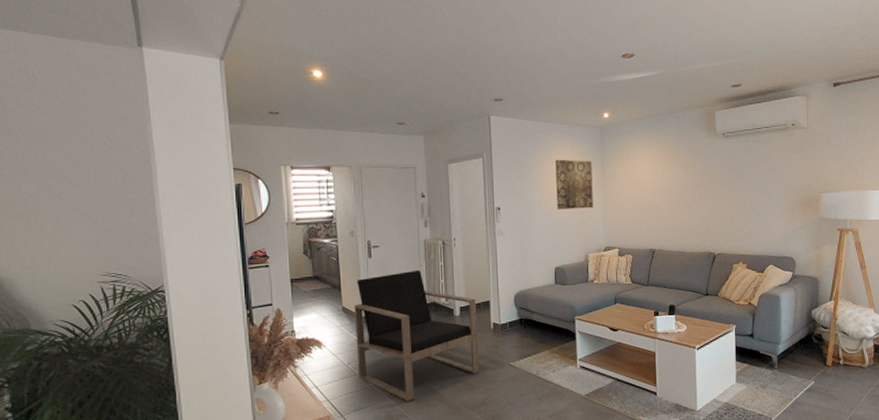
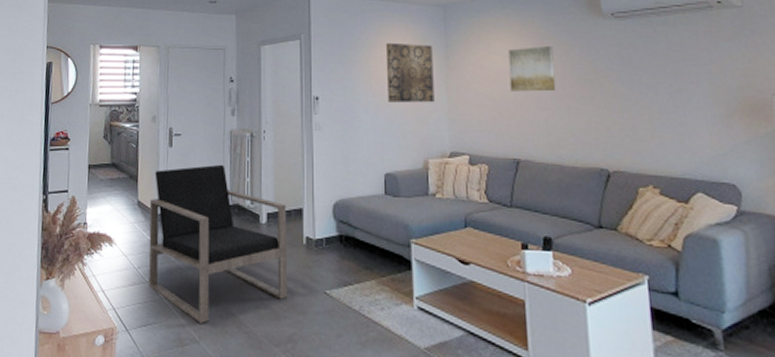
wall art: none [649,159,682,197] -> present [508,45,556,92]

